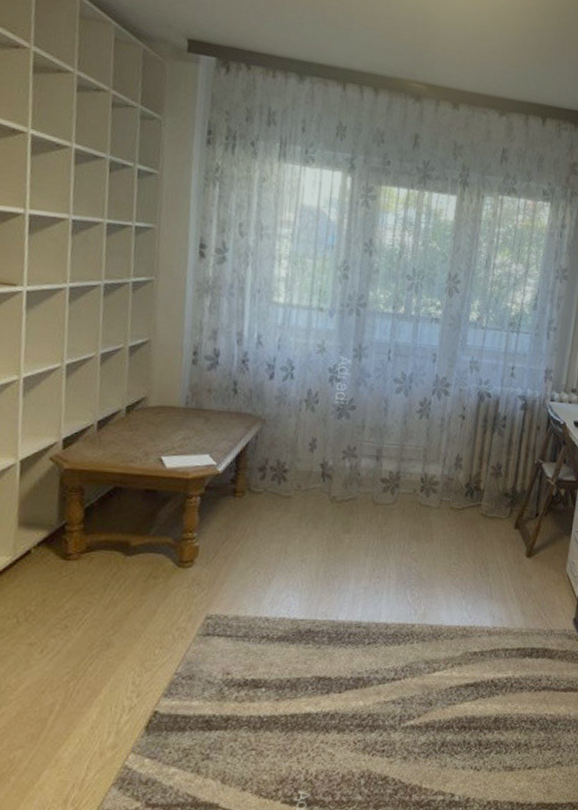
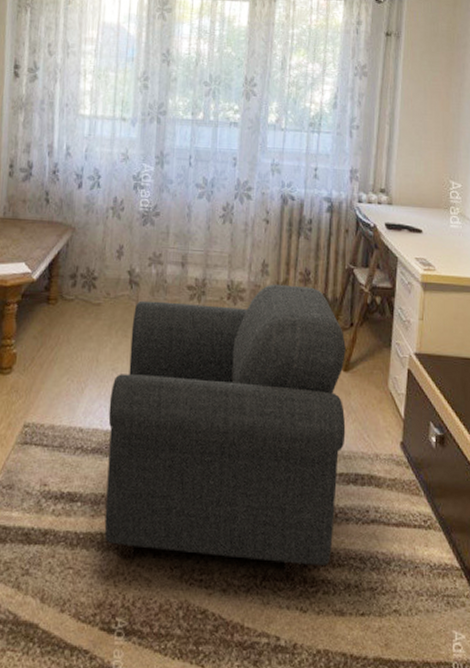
armchair: none [289,477,531,741] -> present [104,284,346,577]

